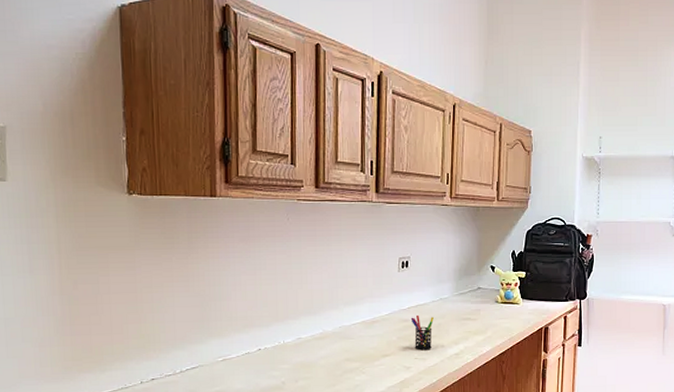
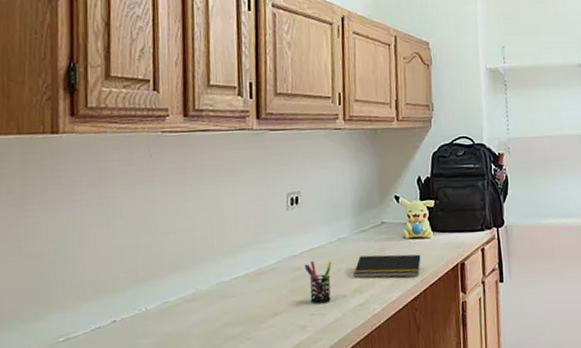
notepad: none [452,314,510,336] -> present [353,254,421,278]

